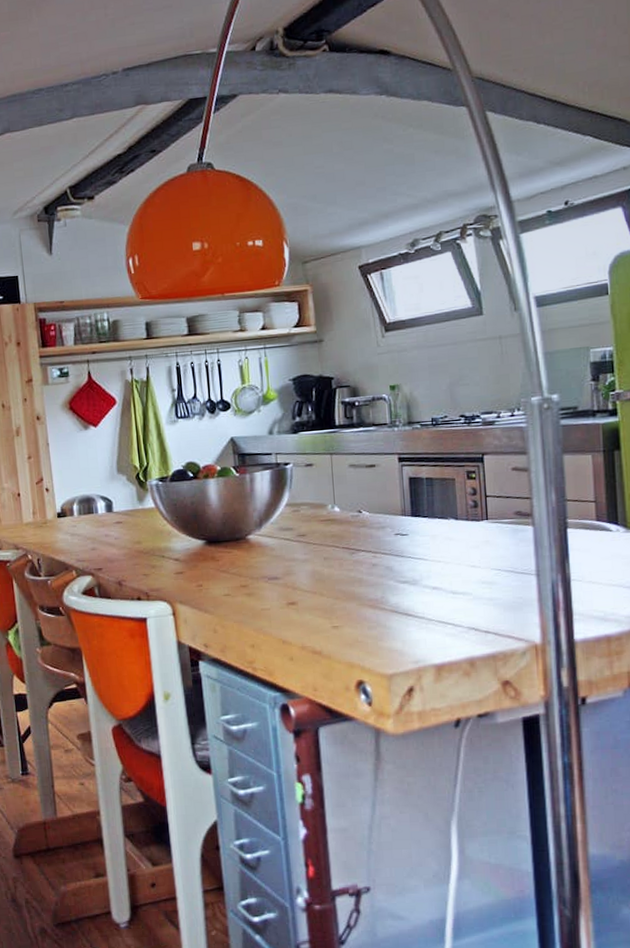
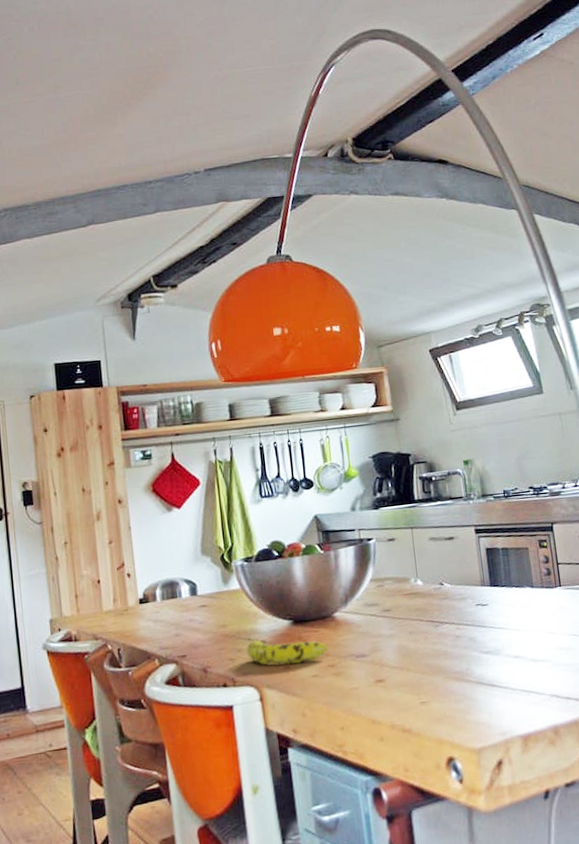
fruit: none [160,557,241,584] -> present [246,640,328,666]

